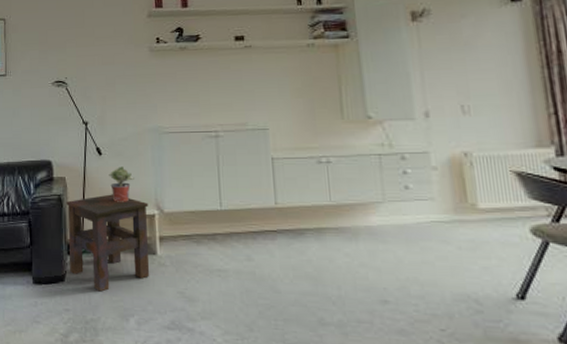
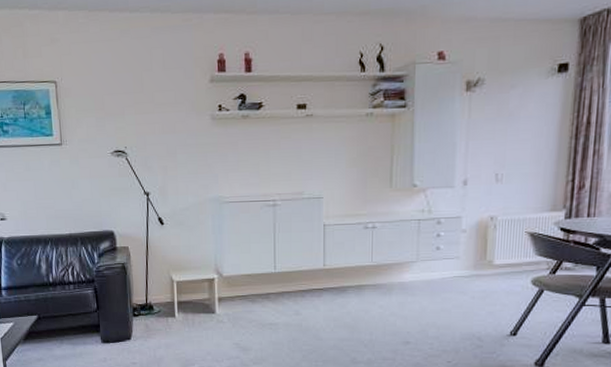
side table: present [66,194,150,292] -> none [130,261,209,347]
potted plant: present [109,167,134,202] -> none [171,235,195,268]

